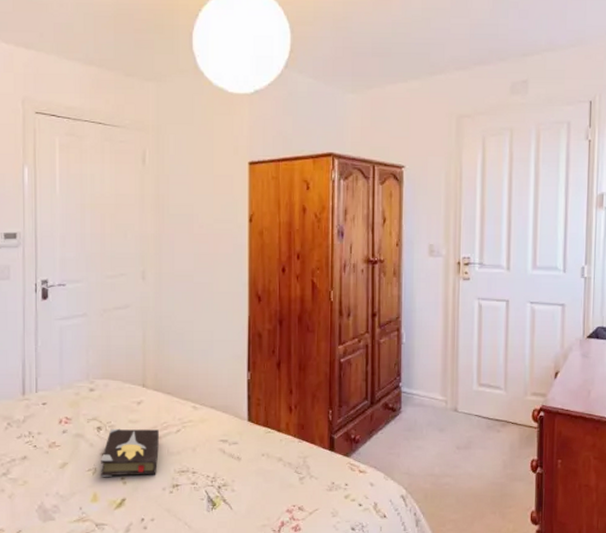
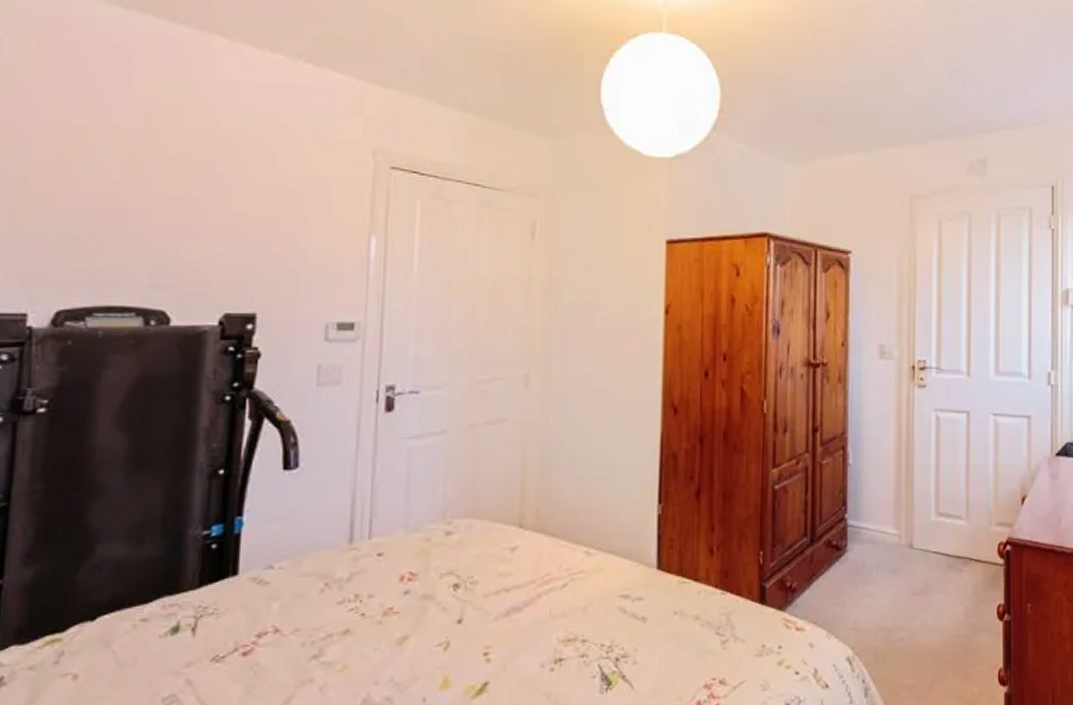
hardback book: present [100,428,159,478] -> none [454,584,539,655]

